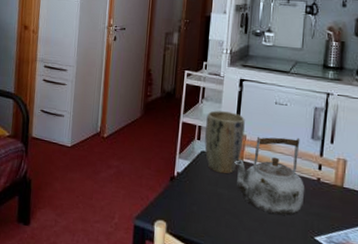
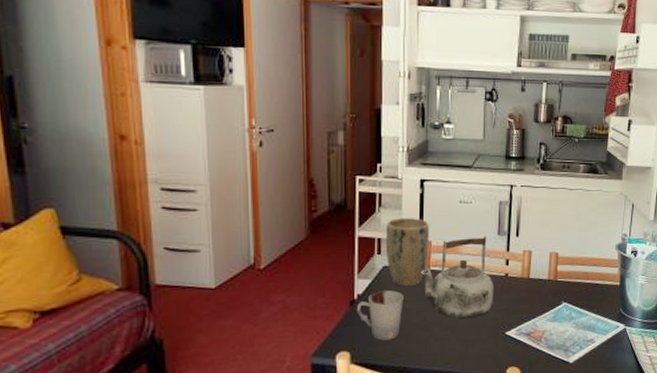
cup: none [175,172,217,220] -> present [356,290,403,341]

